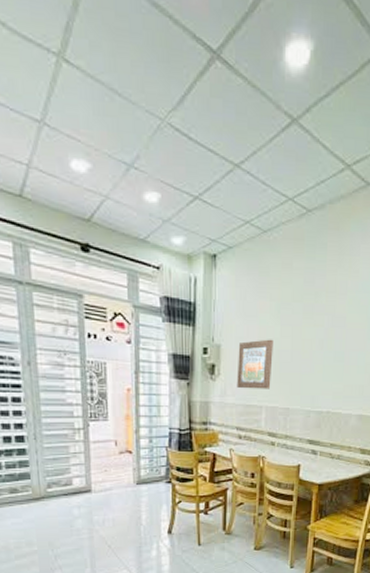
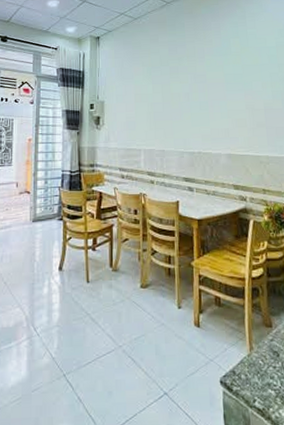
wall art: present [237,339,273,389] -> none [118,95,148,136]

